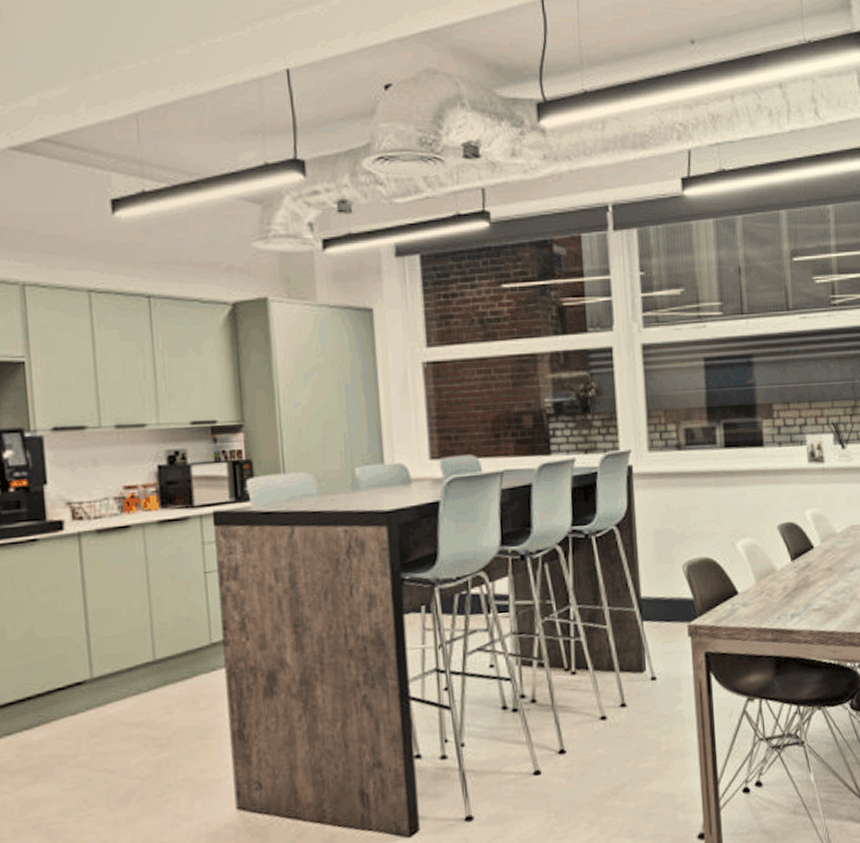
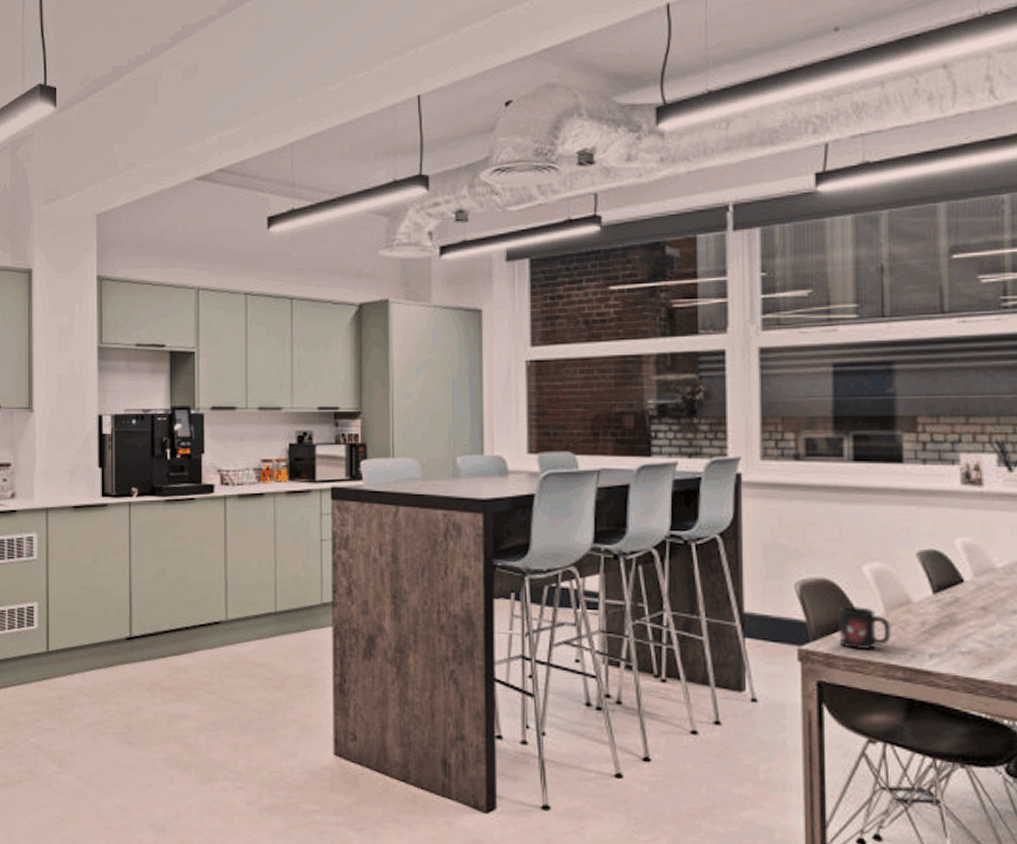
mug: none [719,579,761,619] -> present [838,606,891,650]

